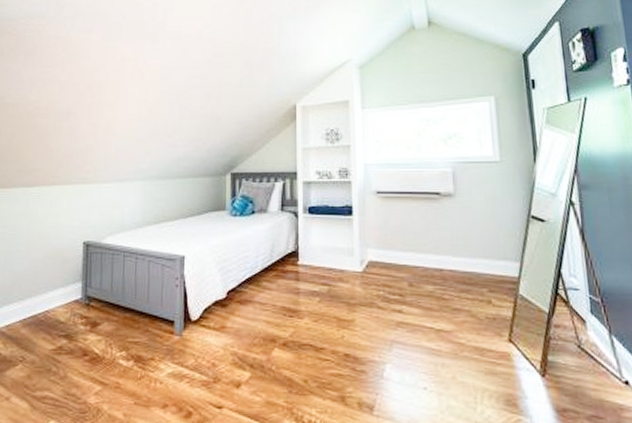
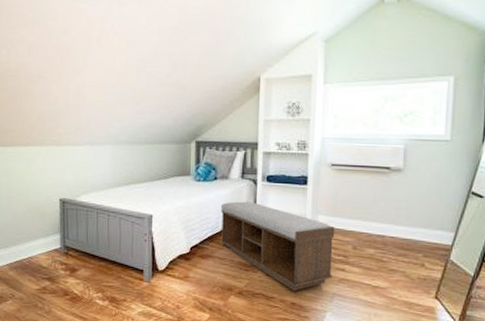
bench: none [260,236,389,339] -> present [220,201,335,291]

